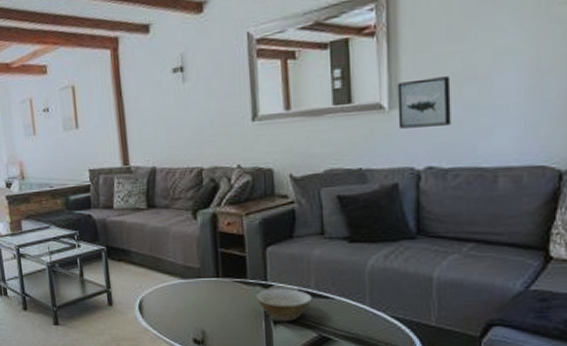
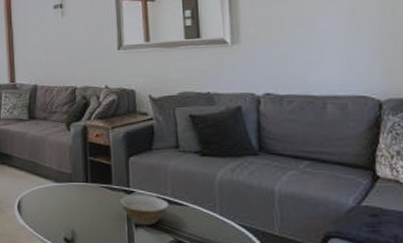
wall art: present [397,76,451,129] -> none [238,19,284,60]

